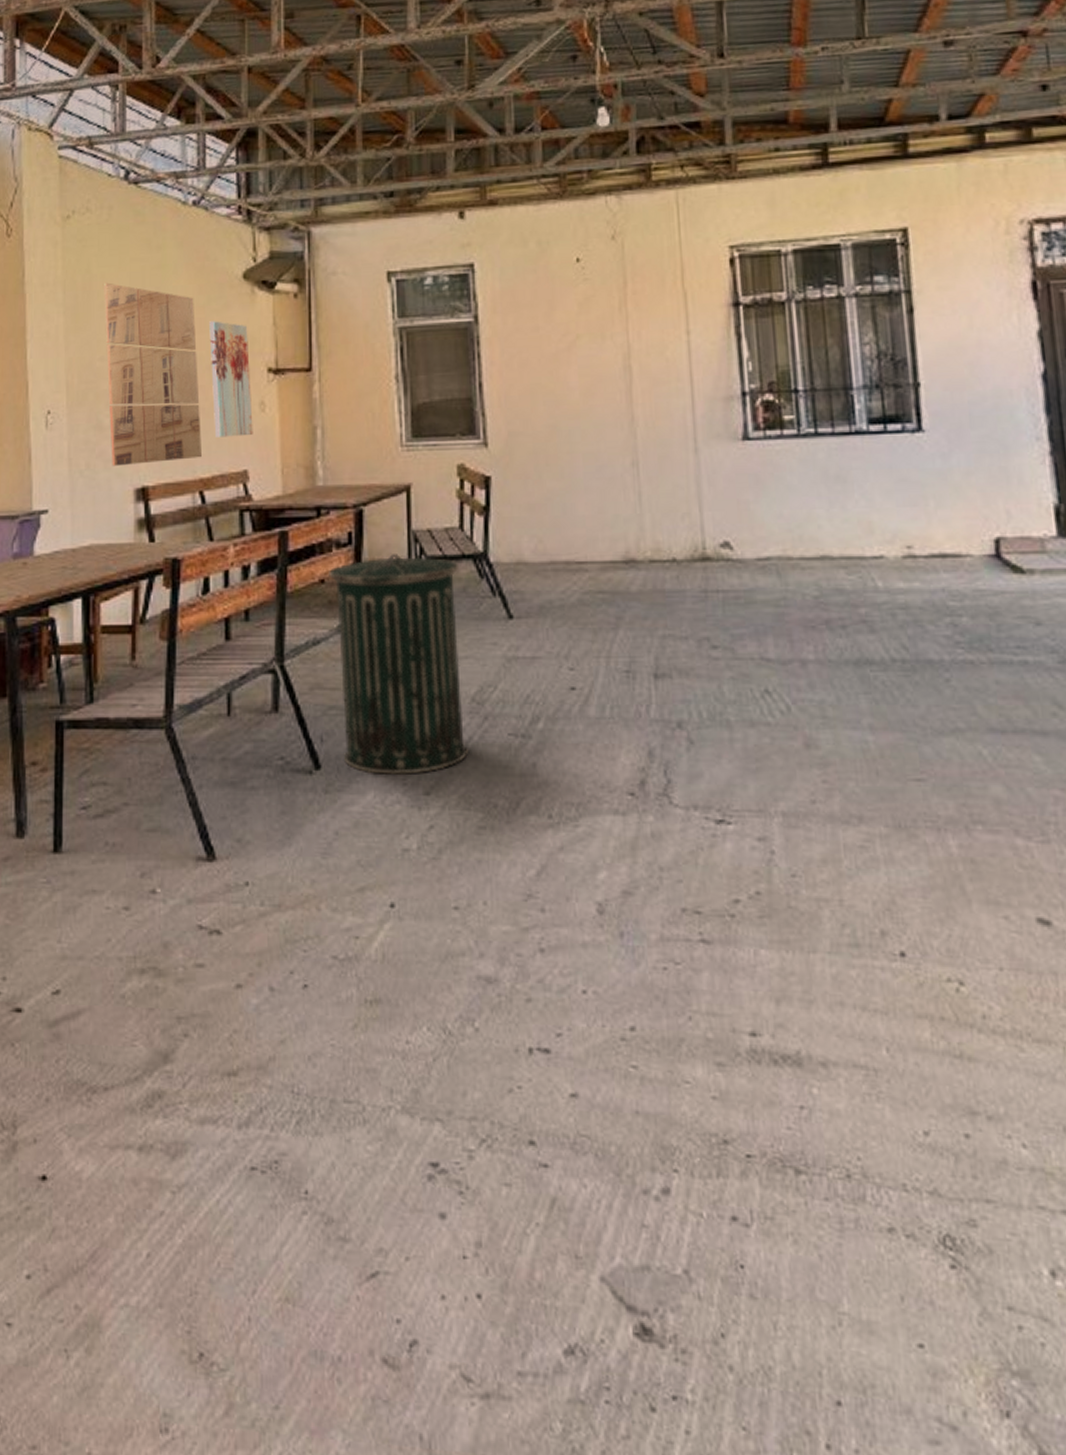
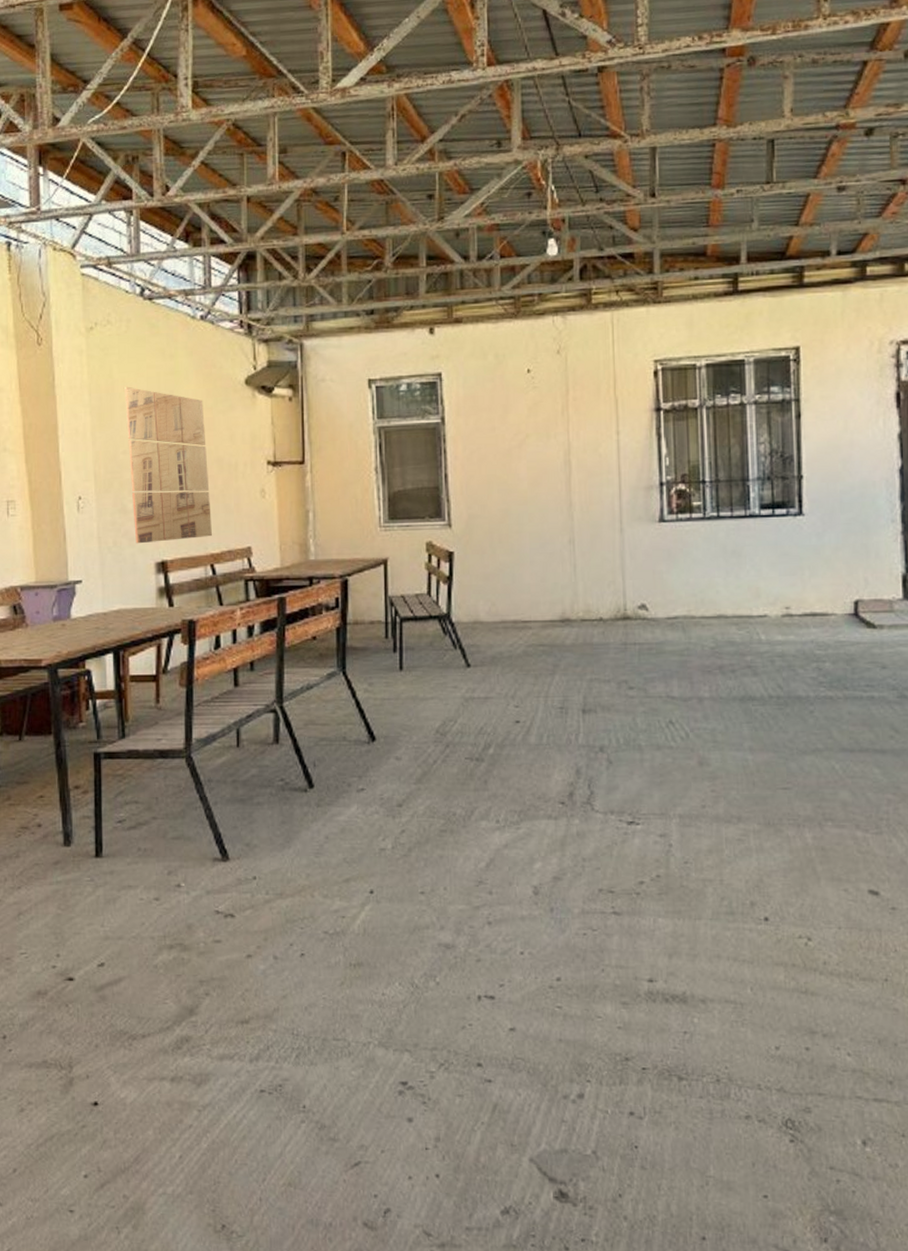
wall art: present [209,321,253,437] -> none [217,420,256,519]
trash can: present [329,554,468,774] -> none [320,615,433,791]

